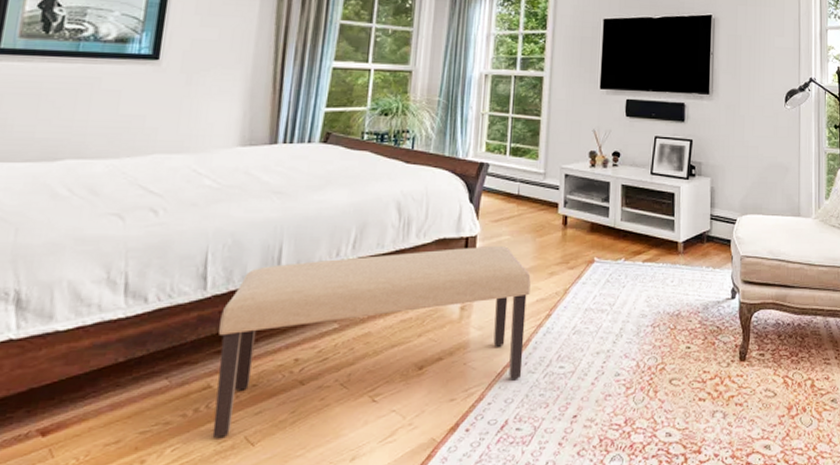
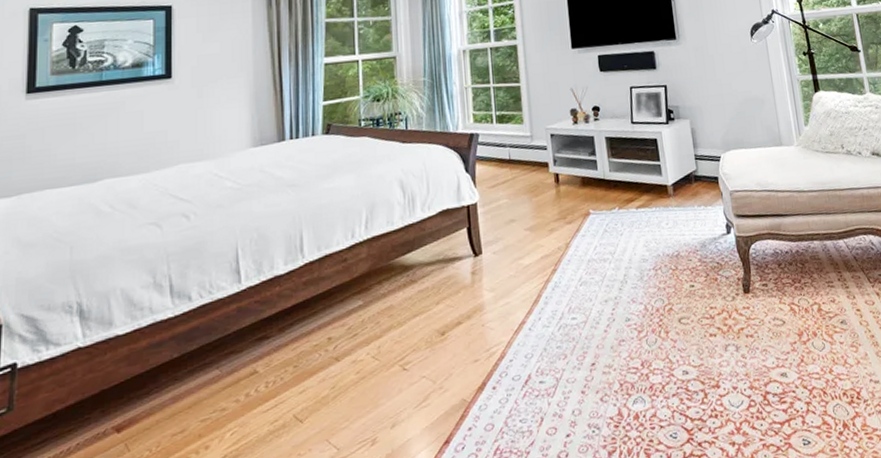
bench: present [212,246,531,438] -> none [257,209,538,419]

